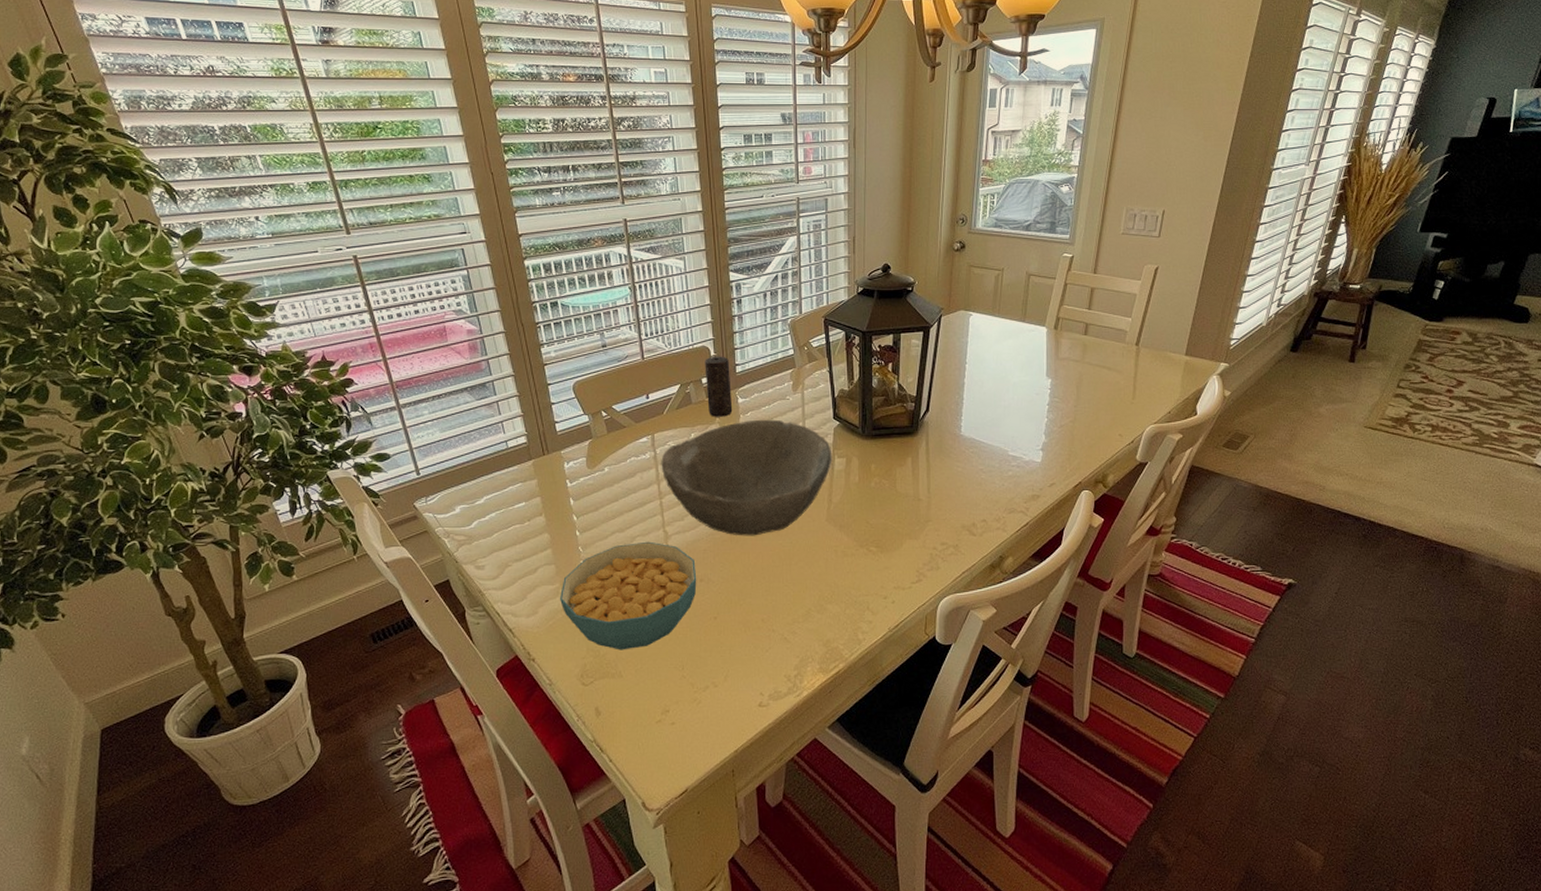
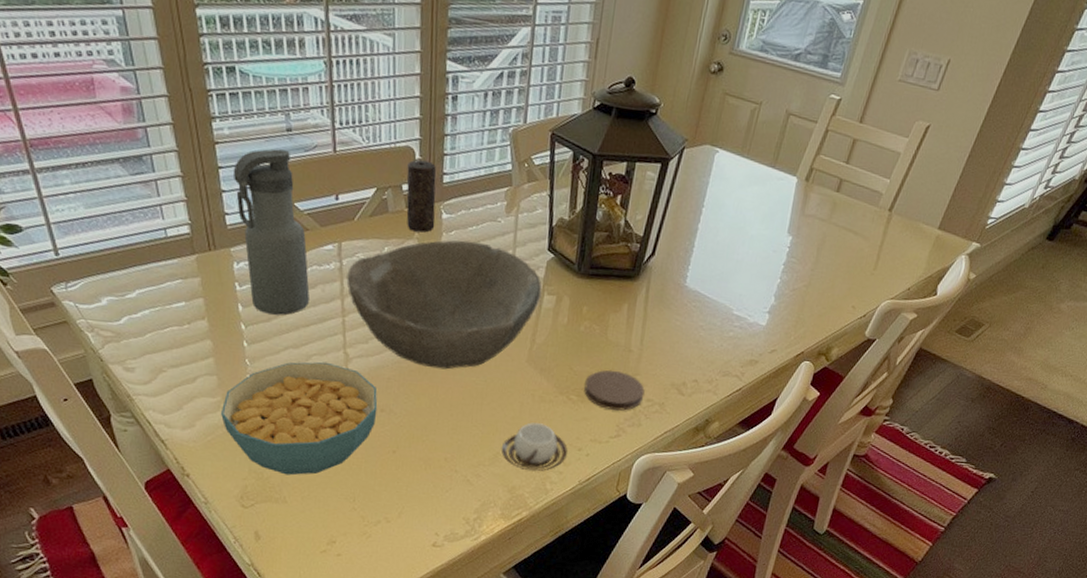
water bottle: none [560,363,630,504] -> present [232,149,310,316]
cup: none [812,577,874,624] -> present [501,422,568,472]
coaster: none [882,519,938,557] -> present [584,370,645,411]

